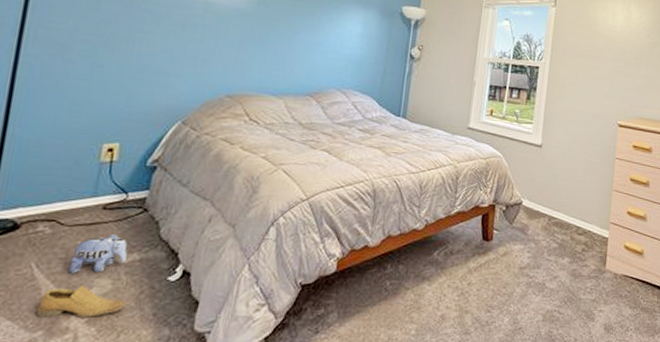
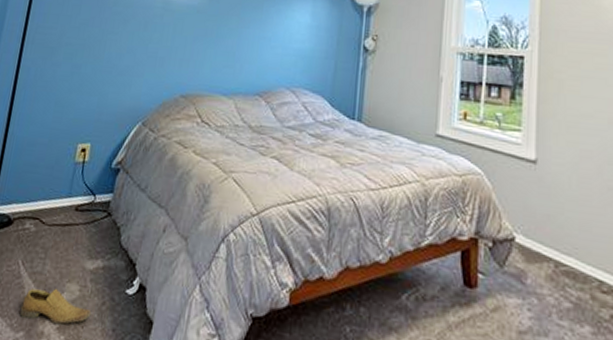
plush toy: present [68,233,127,274] -> none [46,236,93,277]

